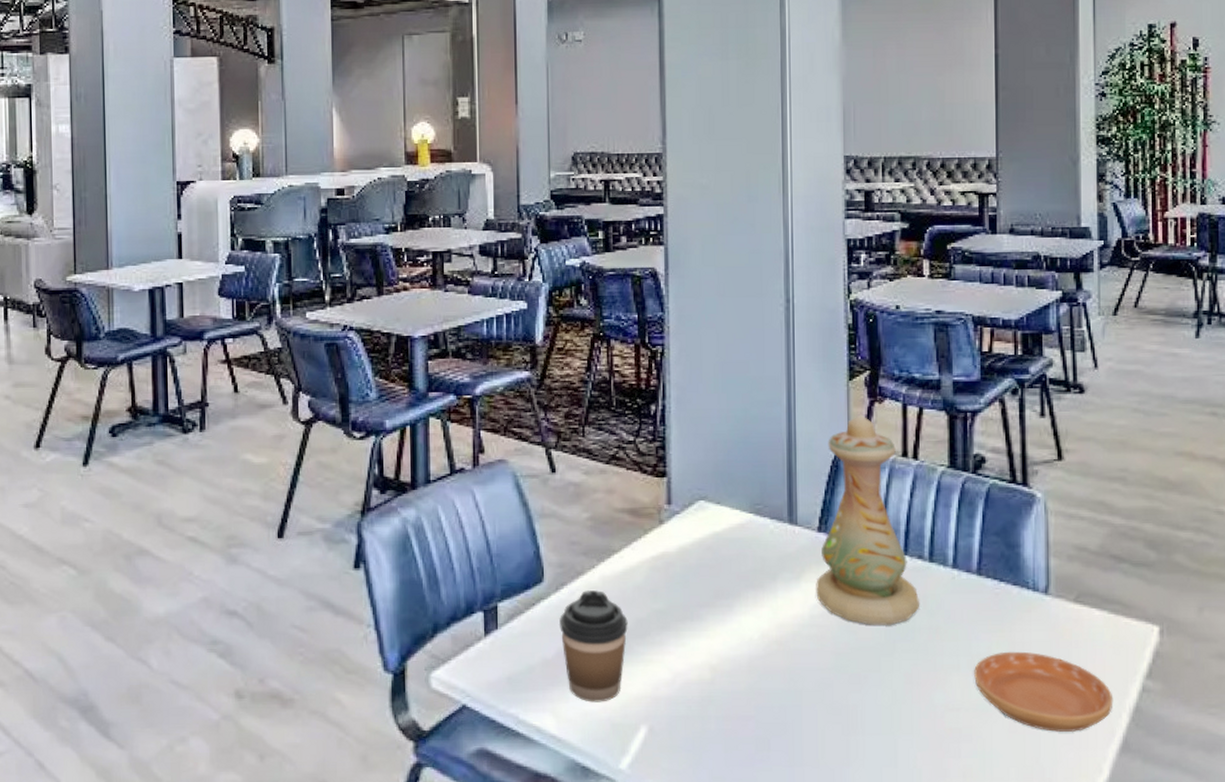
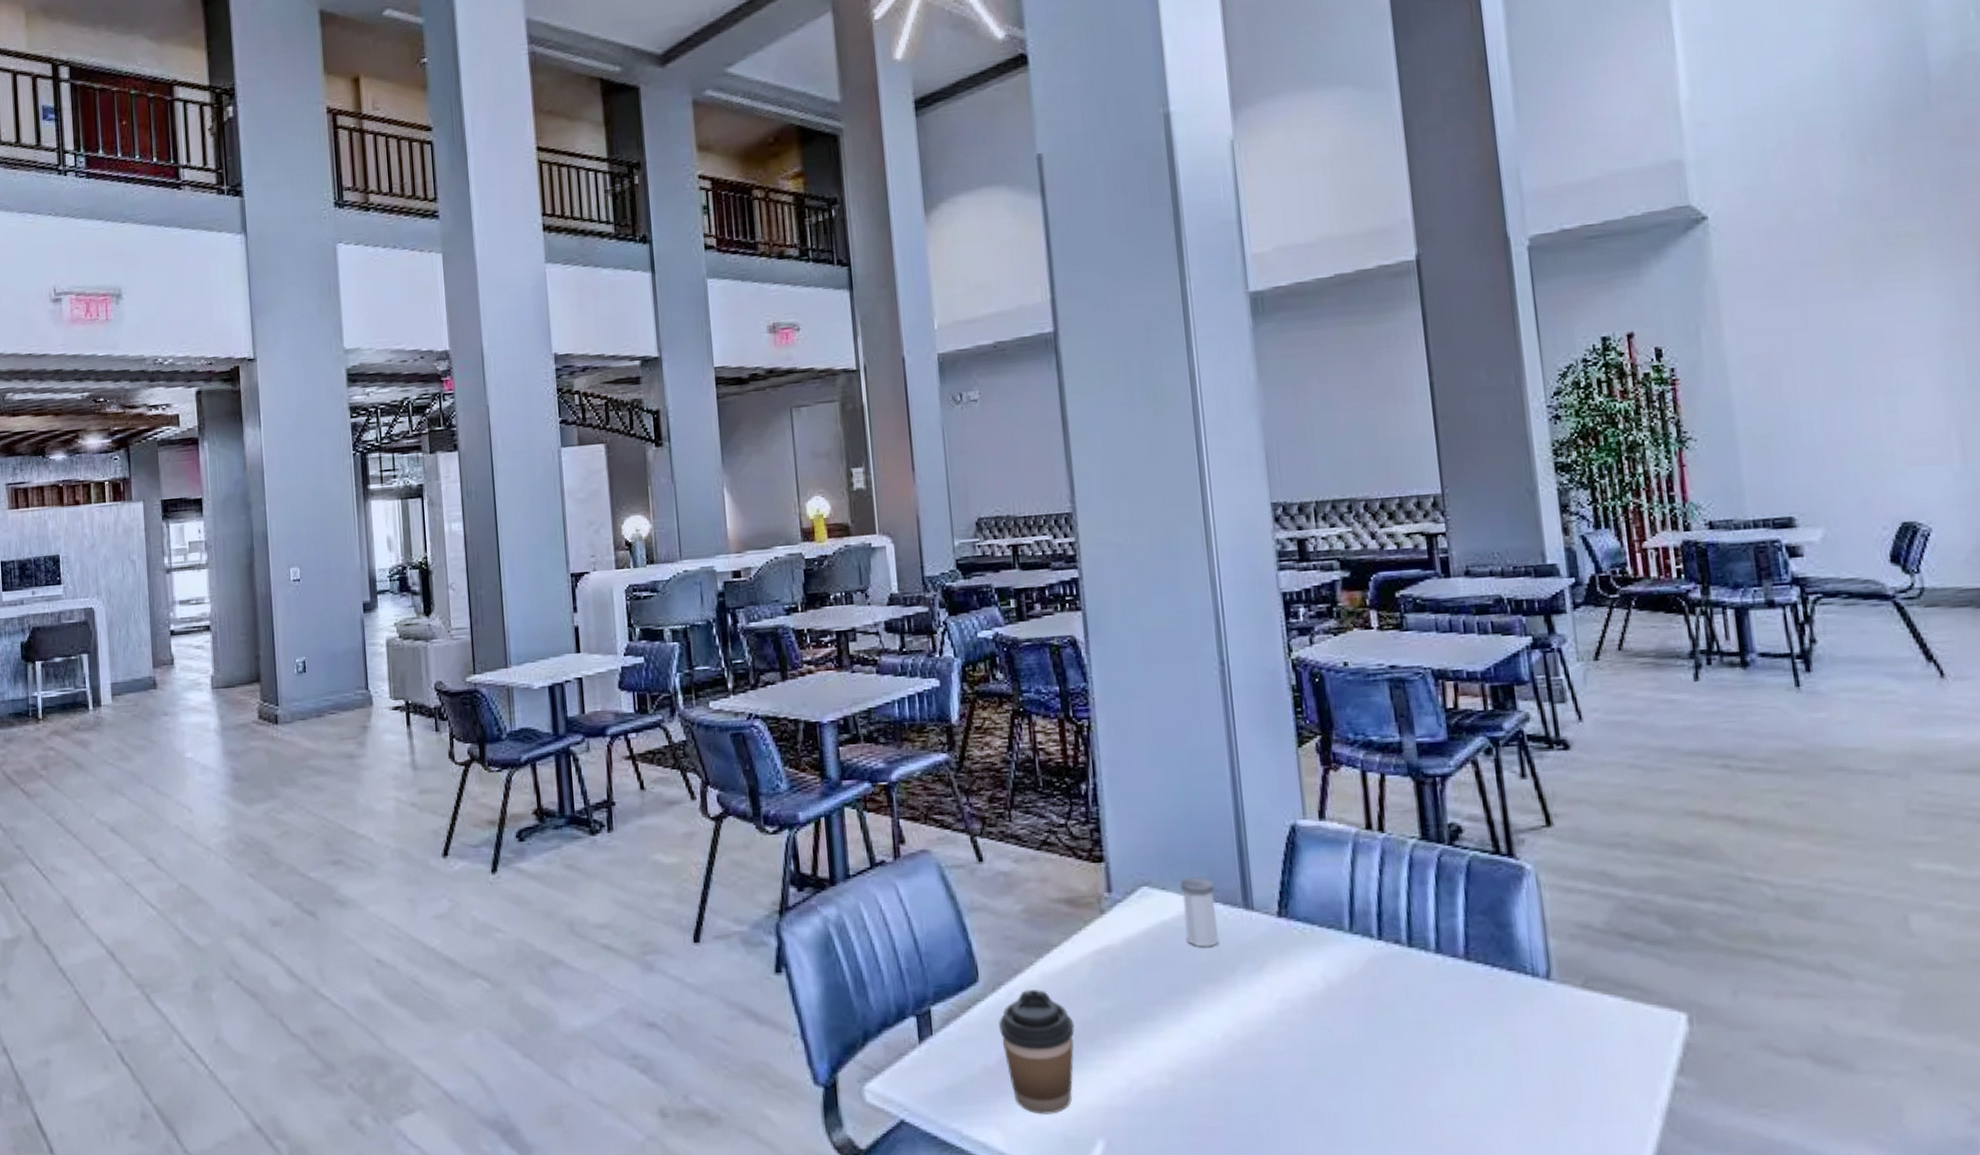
salt shaker: none [733,494,764,557] -> present [1180,877,1219,947]
vase: present [816,414,920,626] -> none [1280,784,1402,1021]
saucer: present [974,651,1113,732] -> none [1472,1046,1641,1139]

